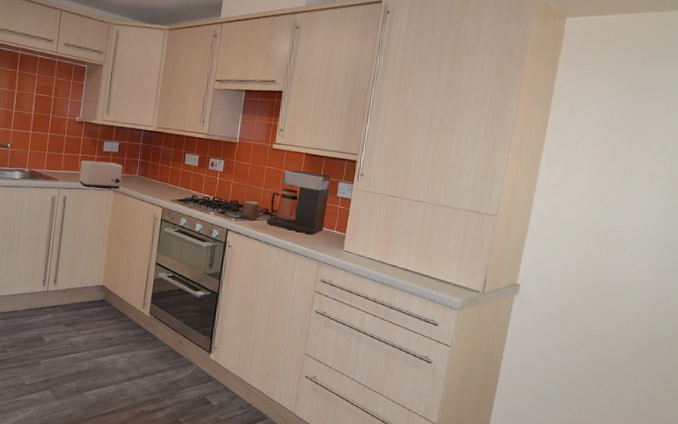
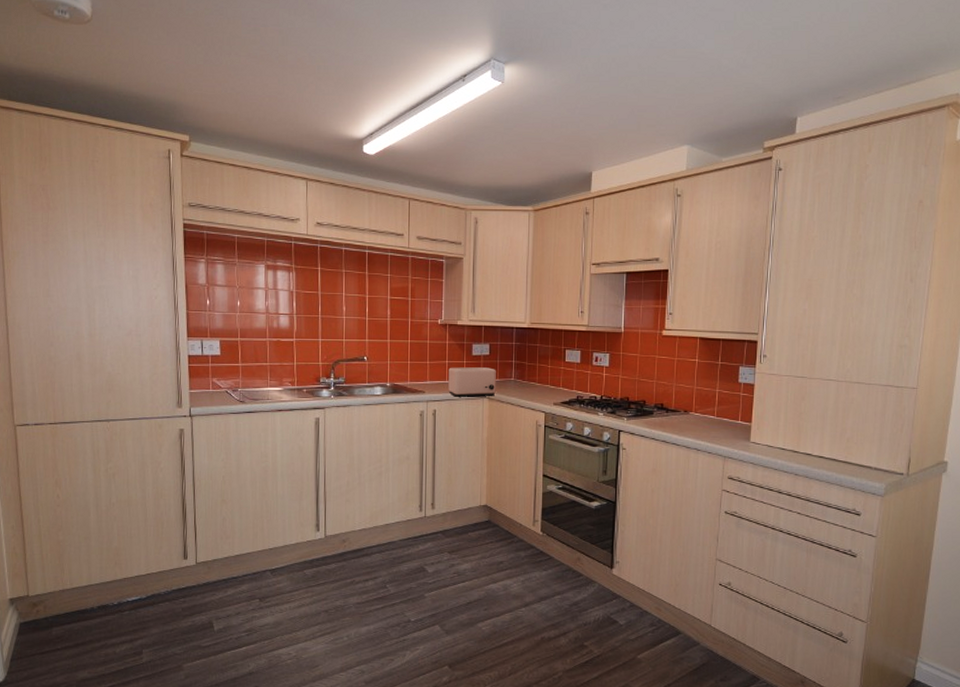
mug: present [242,200,264,220] -> none [634,396,659,418]
coffee maker: present [266,170,331,235] -> none [662,357,730,428]

